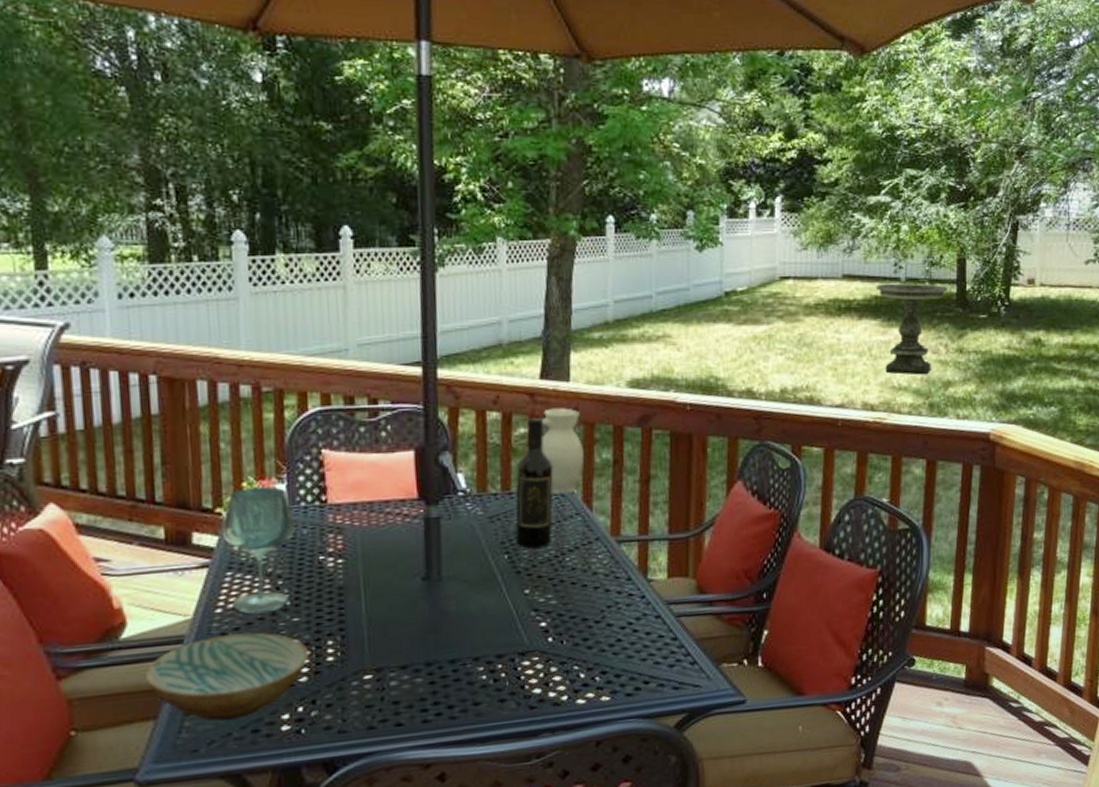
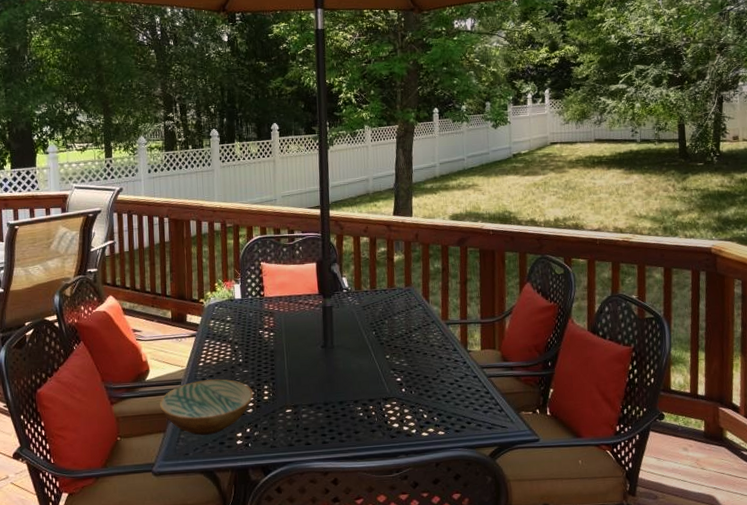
wine glass: present [221,486,296,614] -> none [203,286,246,367]
wine bottle: present [515,417,554,549] -> none [379,240,404,328]
pitcher: present [541,408,585,495] -> none [395,234,423,292]
birdbath: present [875,283,949,375] -> none [619,143,673,207]

